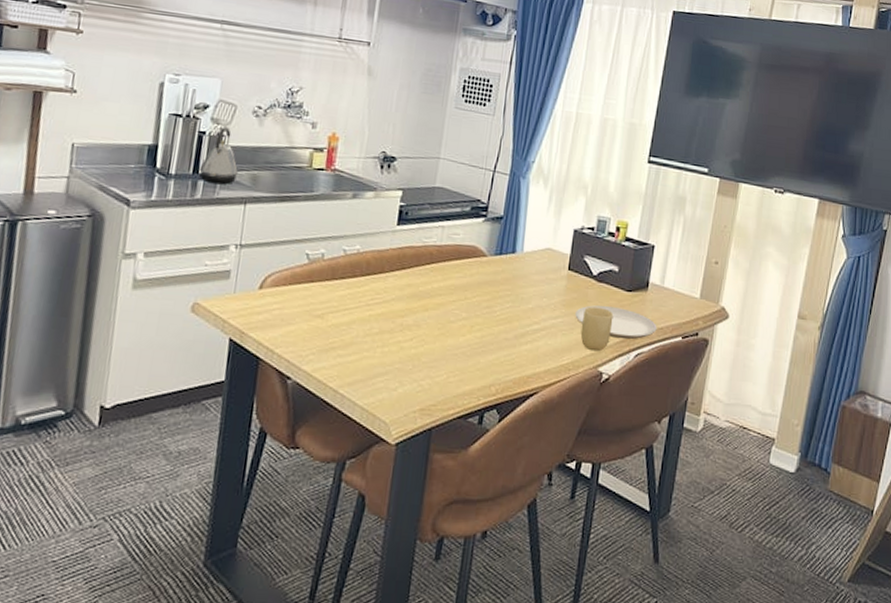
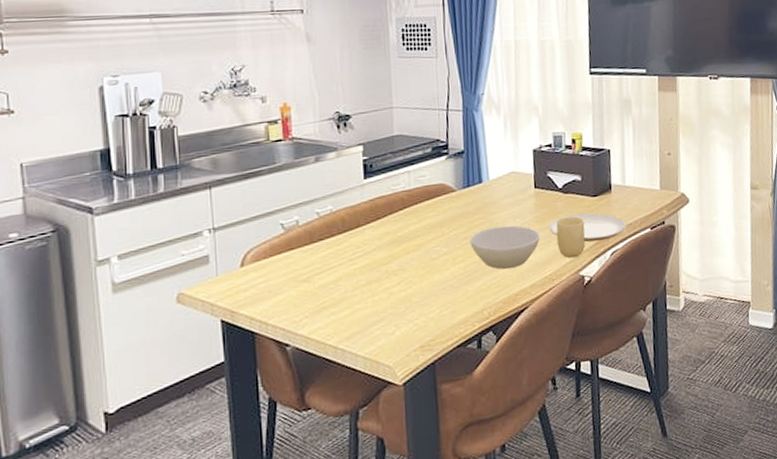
kettle: present [199,127,239,185] -> none [157,117,198,175]
soup bowl: none [491,301,564,349] -> present [470,225,540,270]

